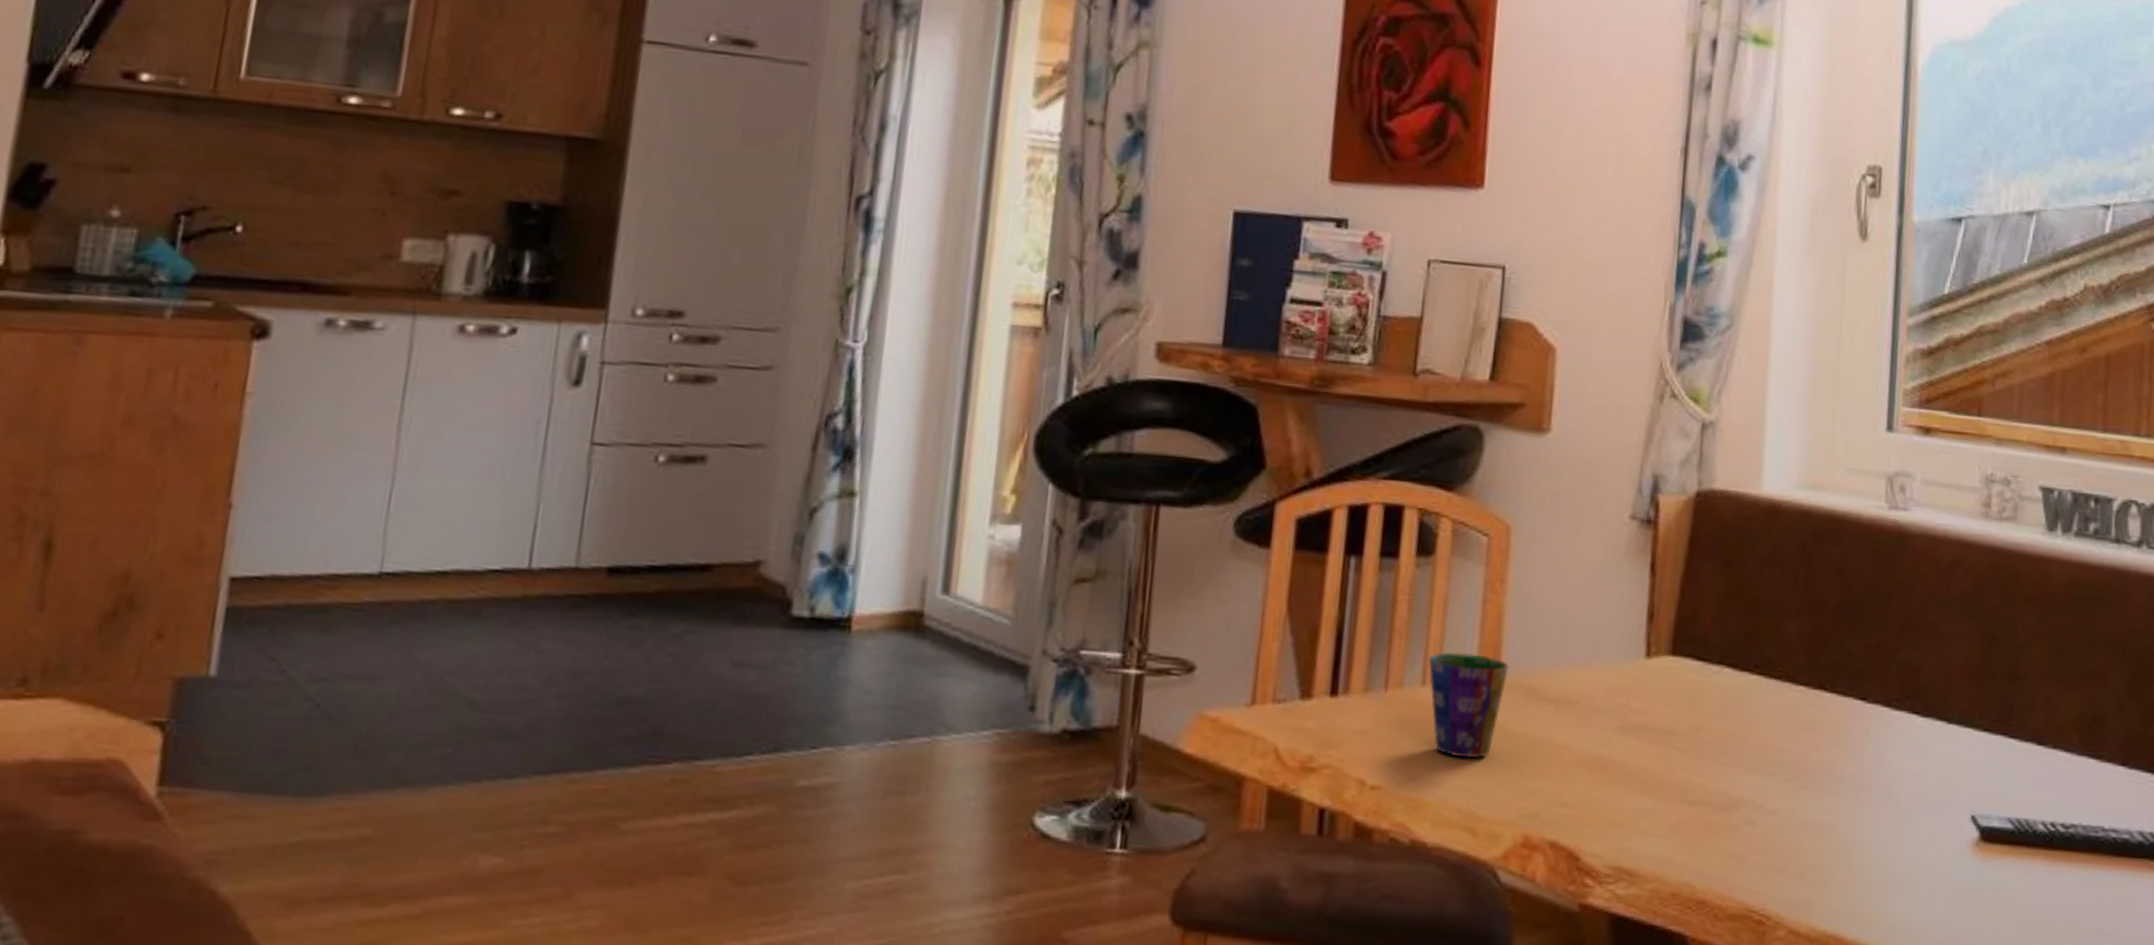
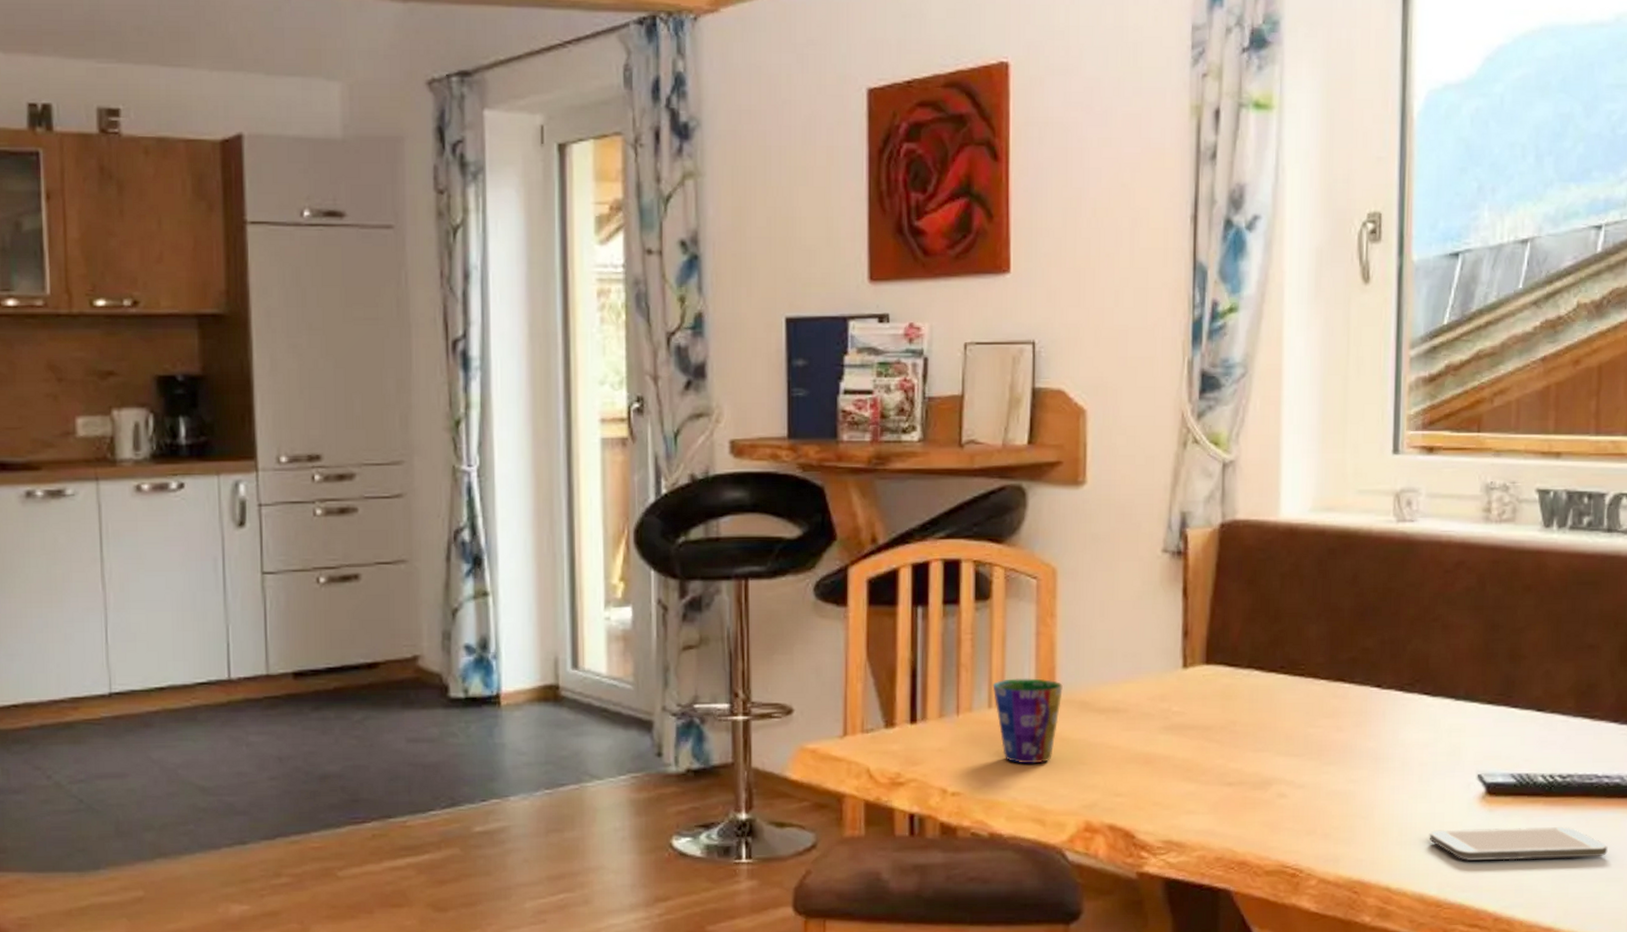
smartphone: none [1915,879,2115,929] -> present [1429,826,1608,861]

